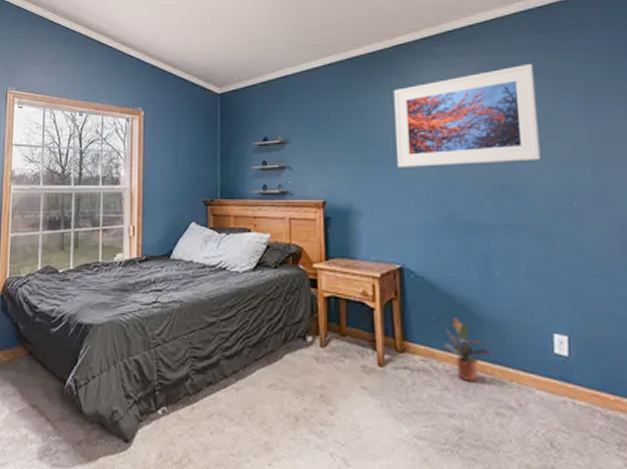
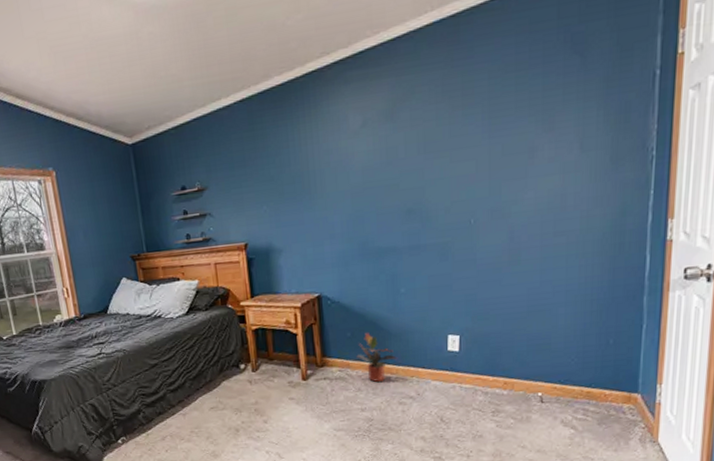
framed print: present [393,64,541,168] -> none [306,82,445,203]

